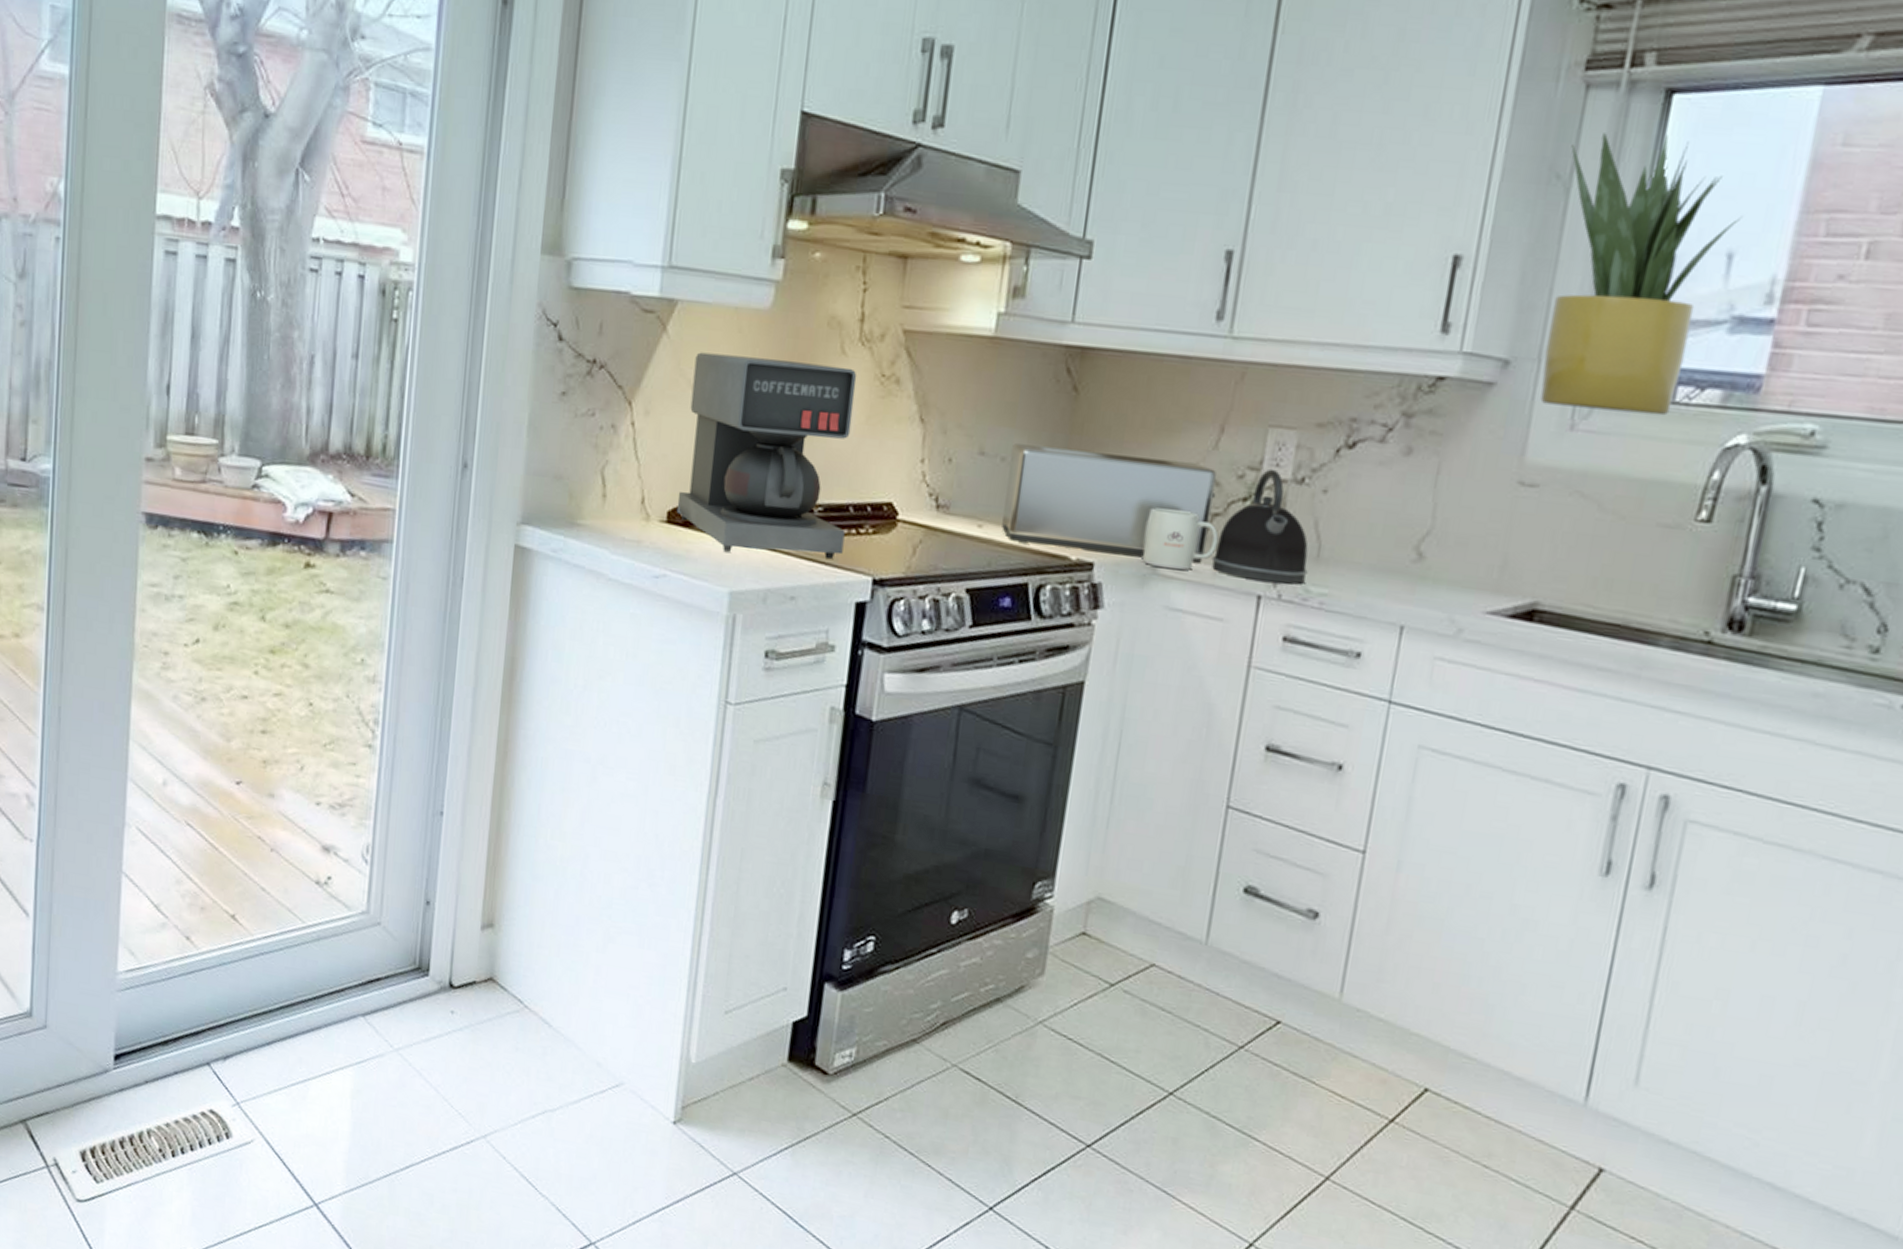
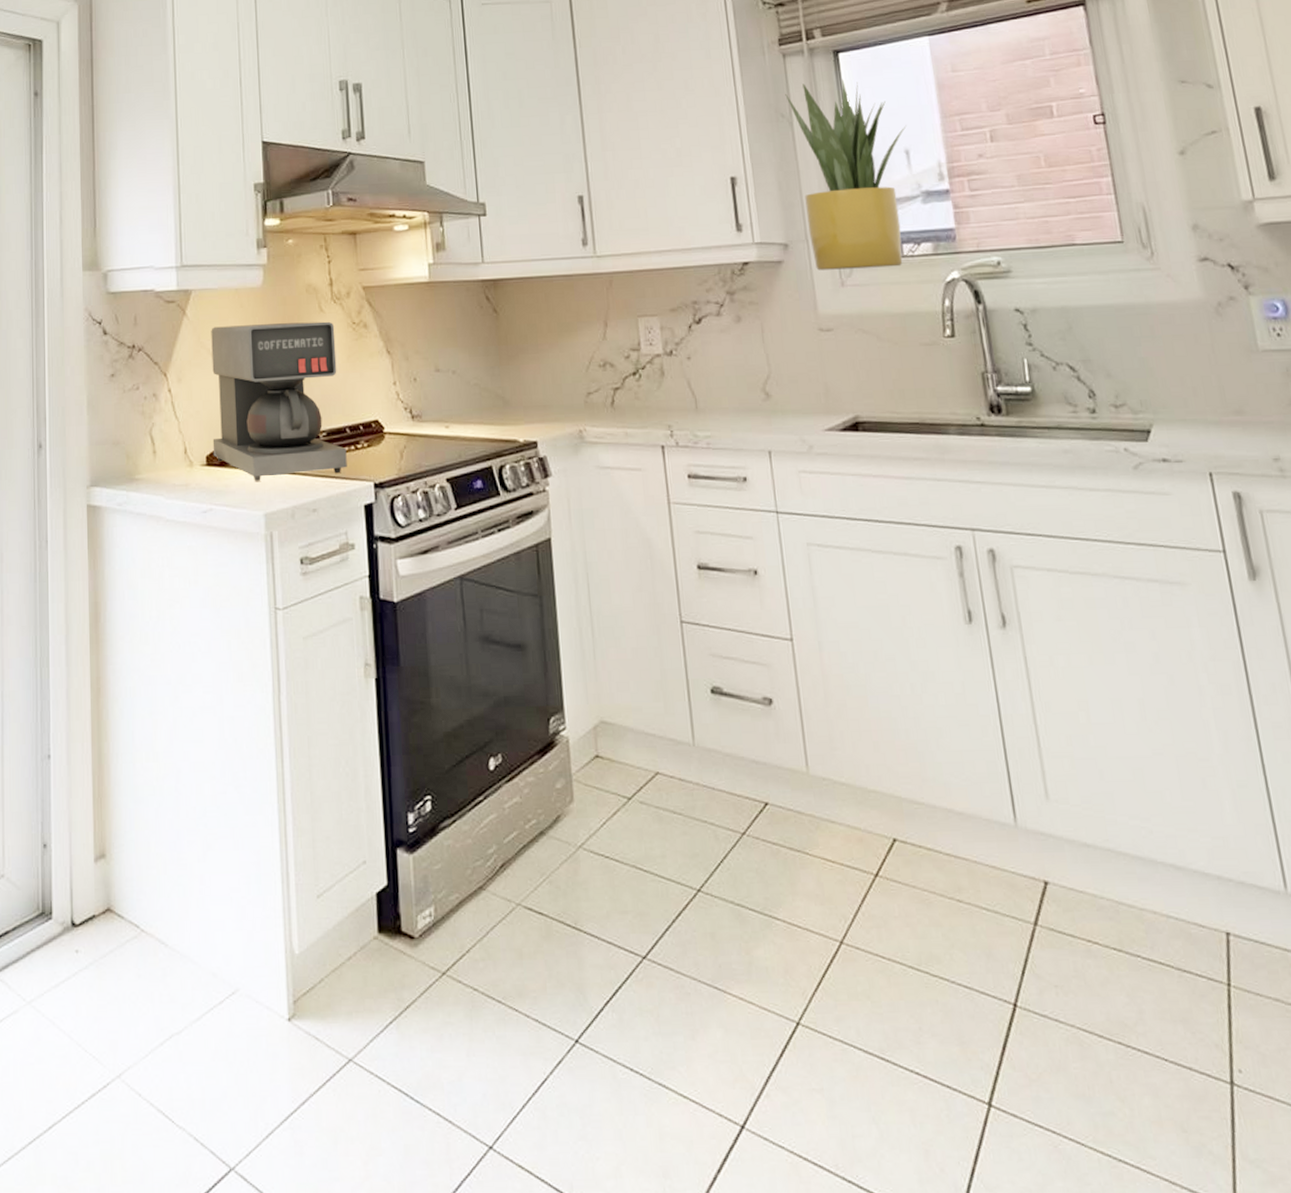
toaster: present [1002,443,1218,565] -> none [458,352,616,435]
mug: present [1142,507,1219,571] -> none [568,390,624,437]
kettle: present [1211,468,1308,585] -> none [621,347,693,435]

